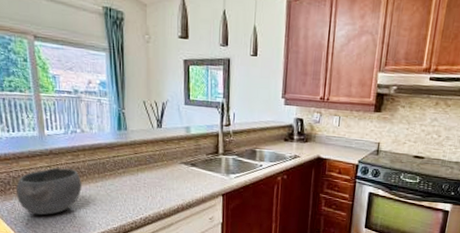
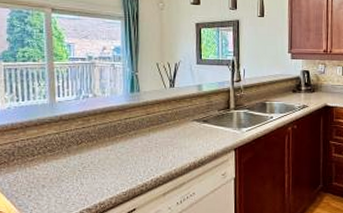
bowl: present [16,167,82,216] -> none [20,134,91,186]

